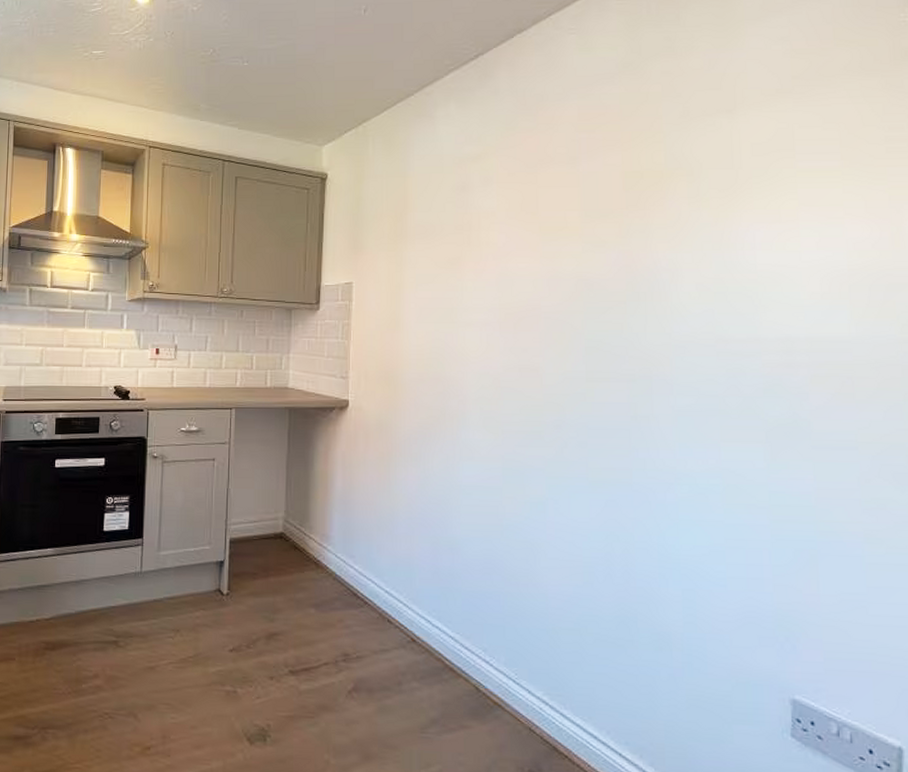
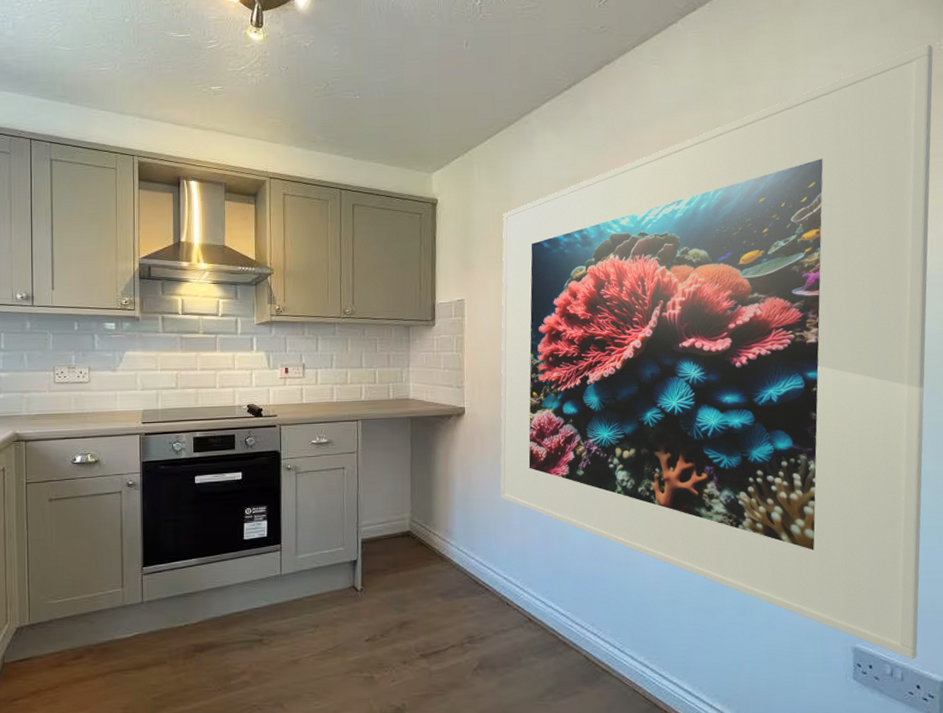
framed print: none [385,16,897,718] -> present [500,45,933,659]

